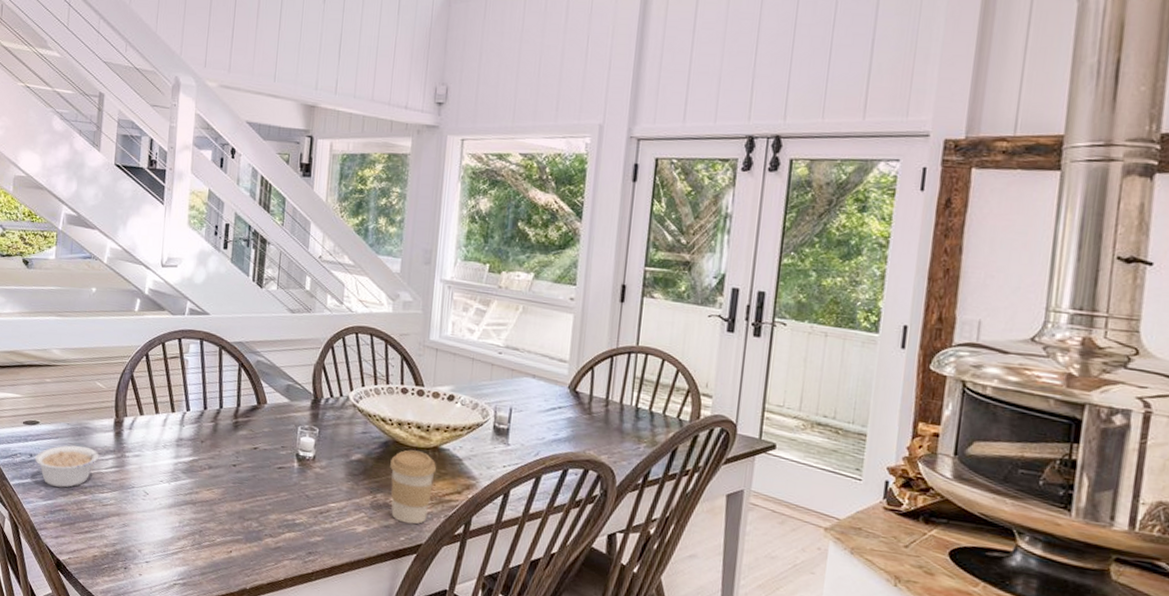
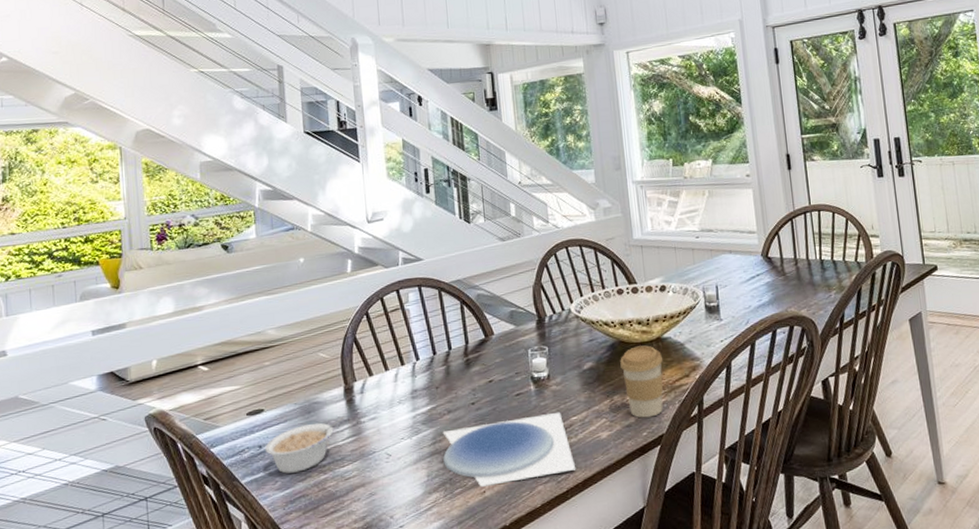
plate: none [196,484,326,555] -> present [442,411,576,487]

